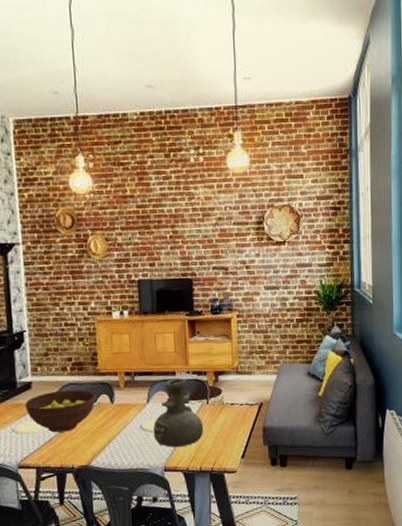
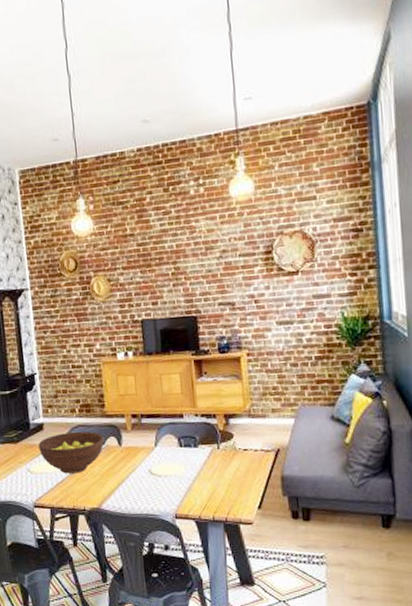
vase: present [153,378,204,447] -> none [162,421,216,493]

